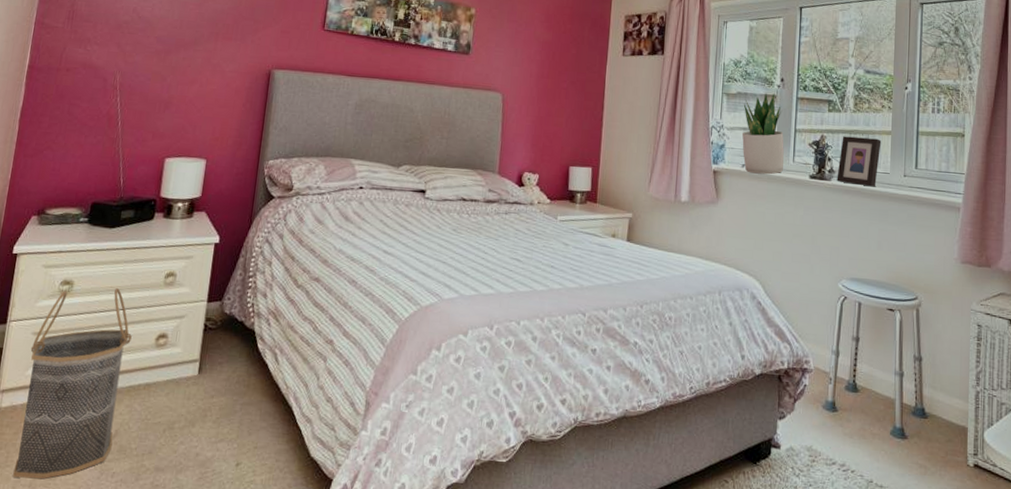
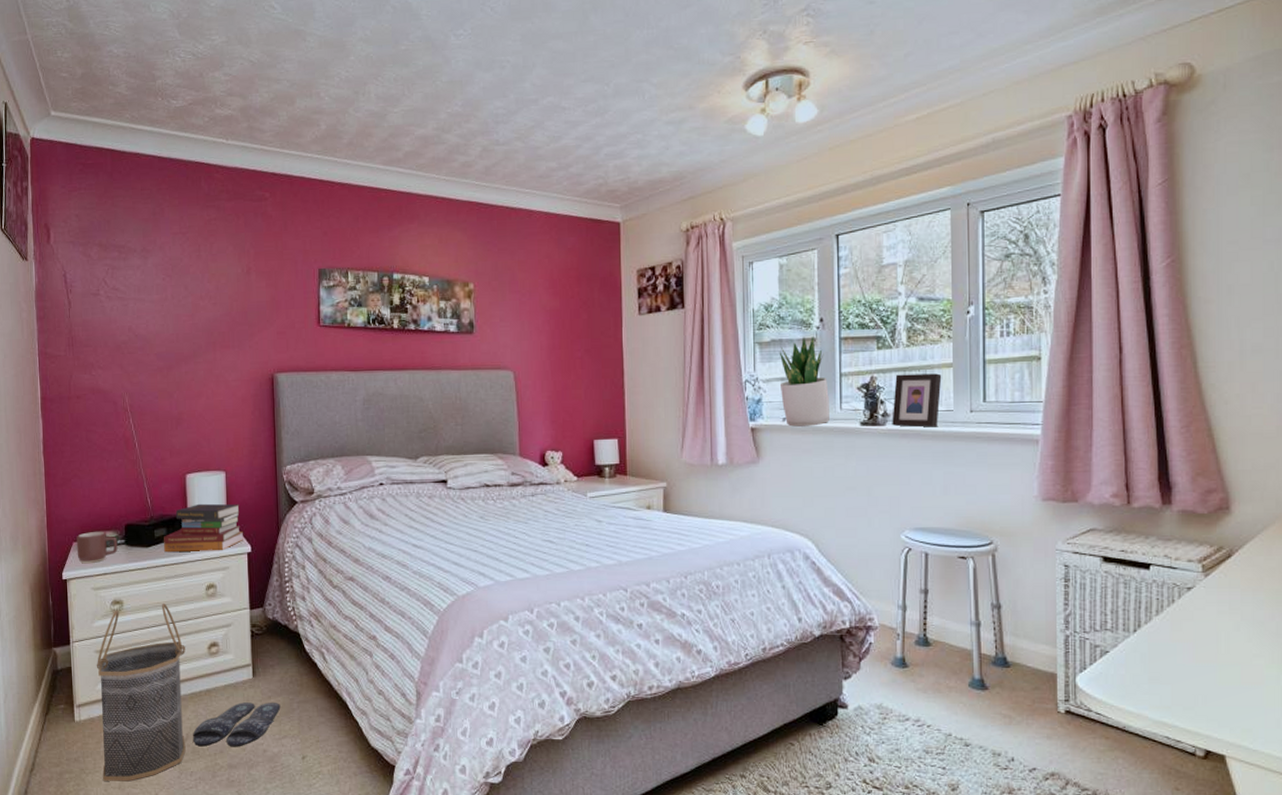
mug: none [34,206,81,239] -> present [76,531,118,564]
slippers: none [122,400,223,449] -> present [193,702,281,747]
books: none [128,189,215,239] -> present [164,503,244,552]

